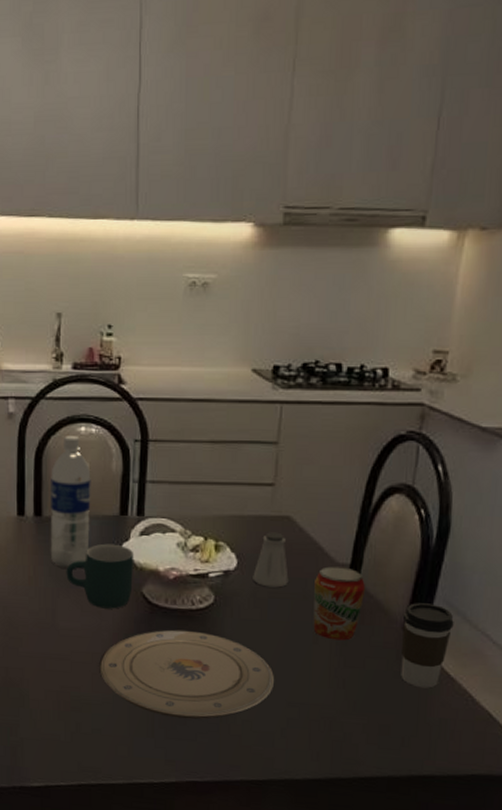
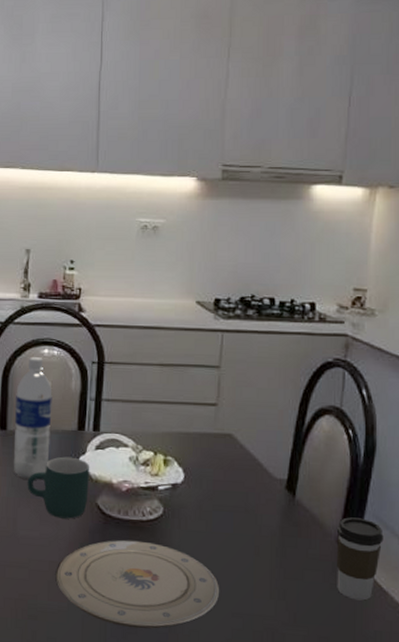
saltshaker: present [253,532,289,588] -> none [198,448,231,501]
beverage can: present [313,566,365,641] -> none [254,481,301,553]

